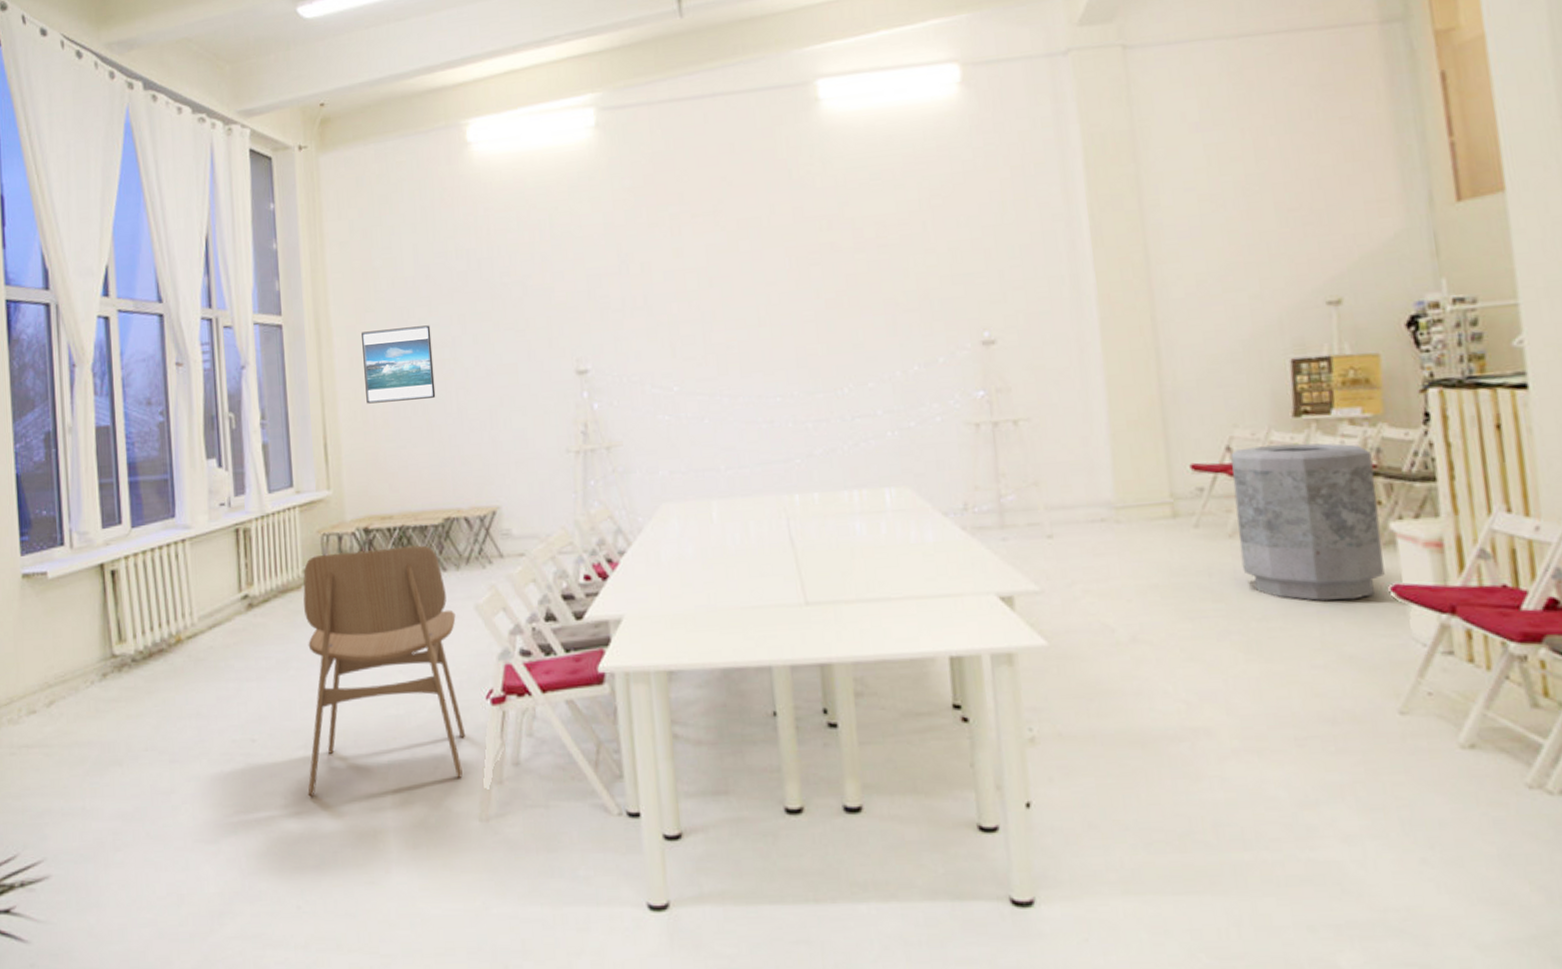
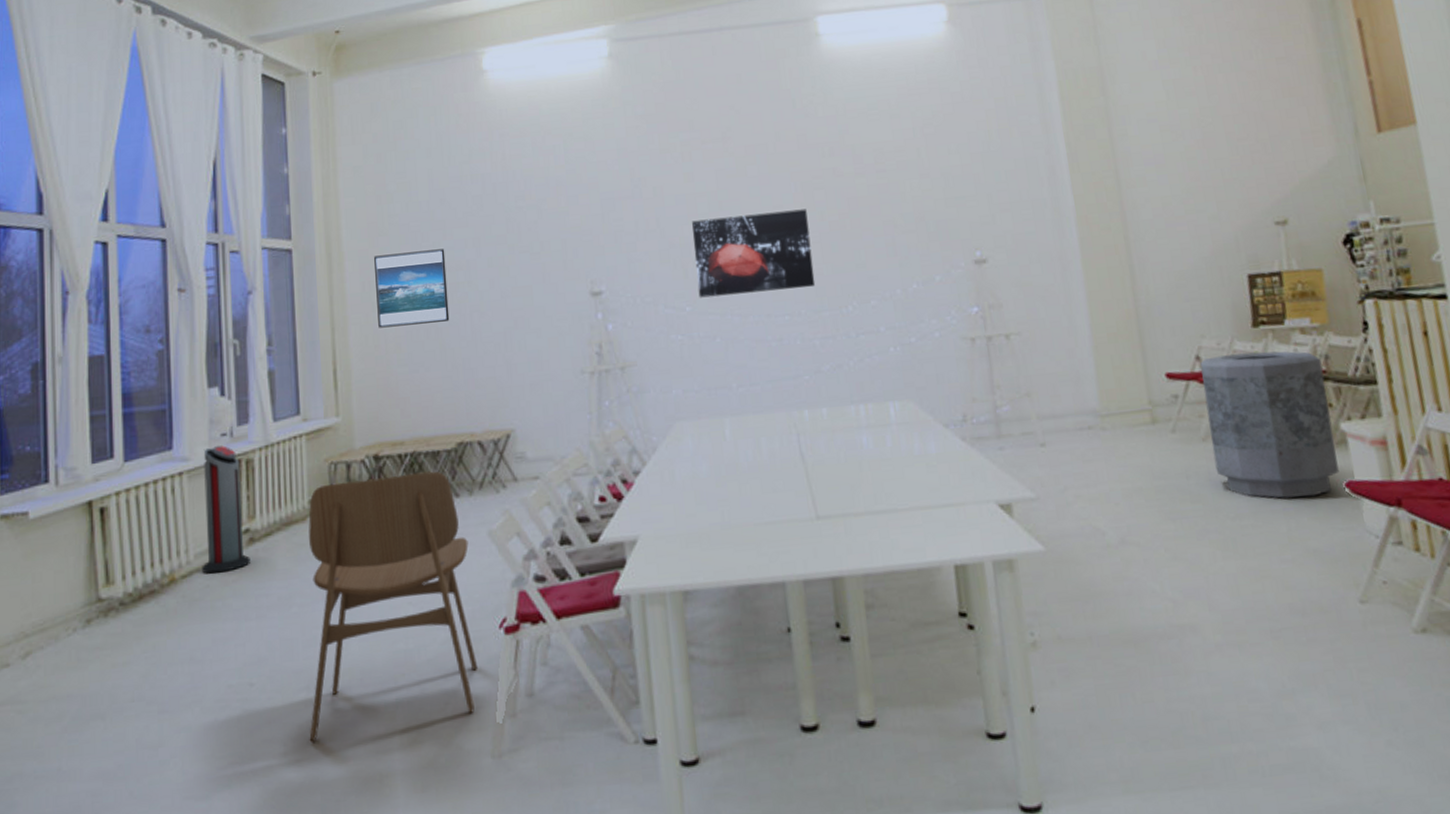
air purifier: none [204,514,250,636] -> present [202,445,251,574]
wall art: none [680,286,810,378] -> present [691,209,816,298]

